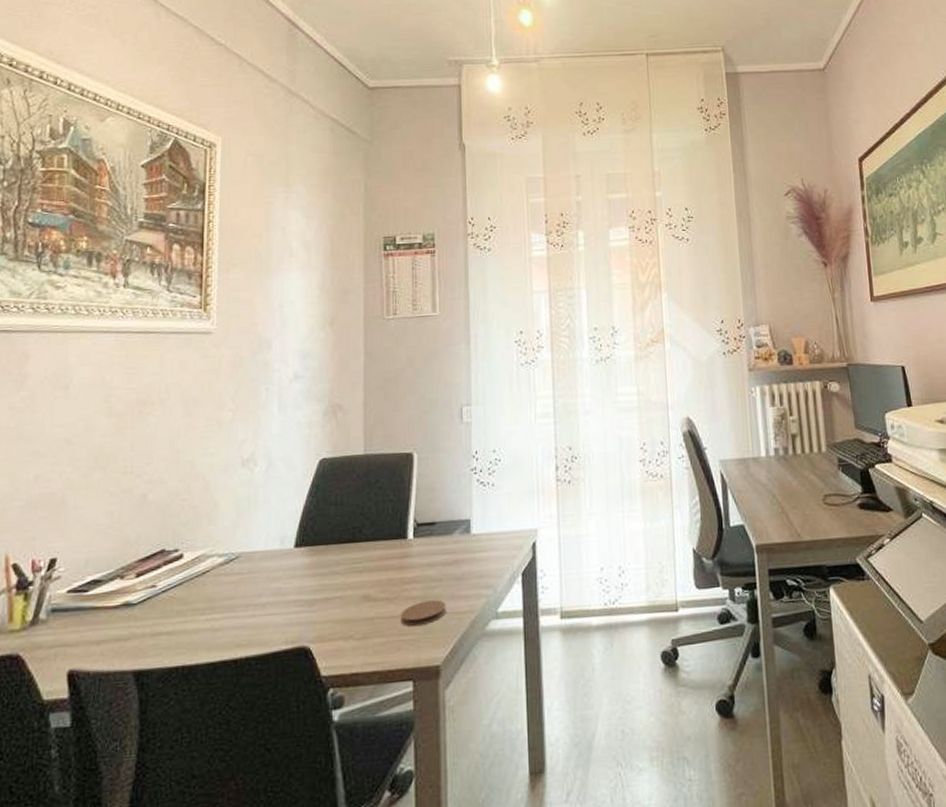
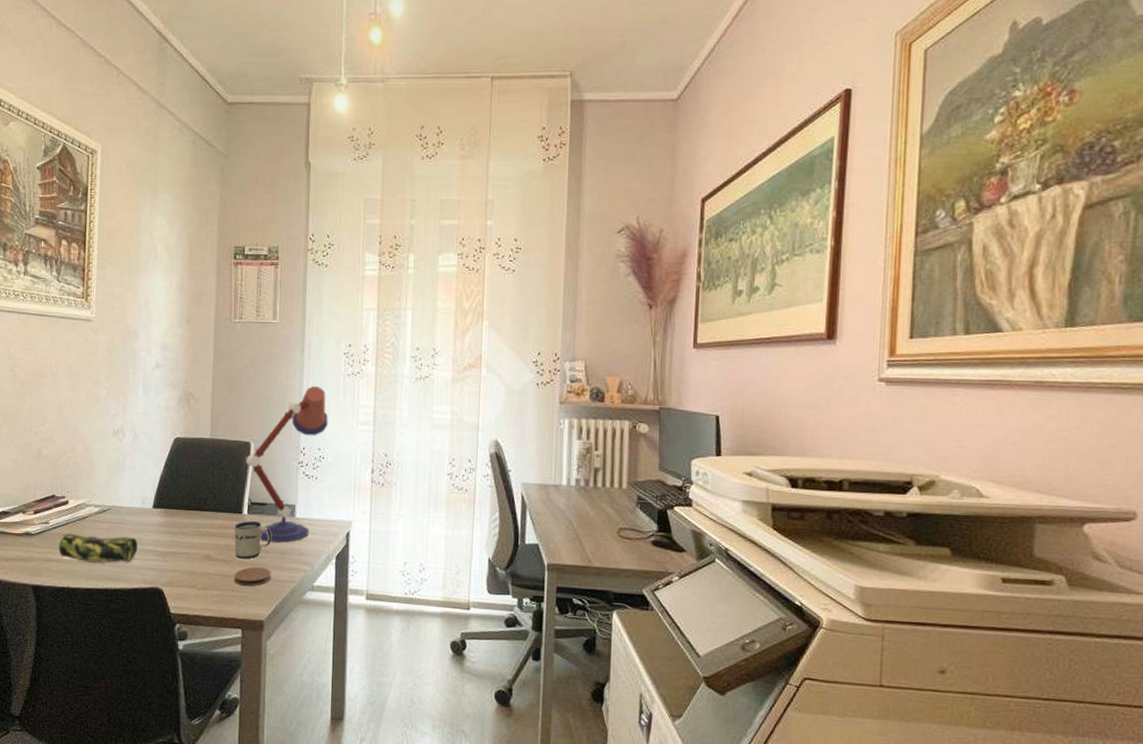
pencil case: none [170,587,276,629] -> present [58,533,138,563]
mug: none [398,544,443,594] -> present [234,520,271,559]
desk lamp: none [407,381,502,568] -> present [245,386,328,543]

